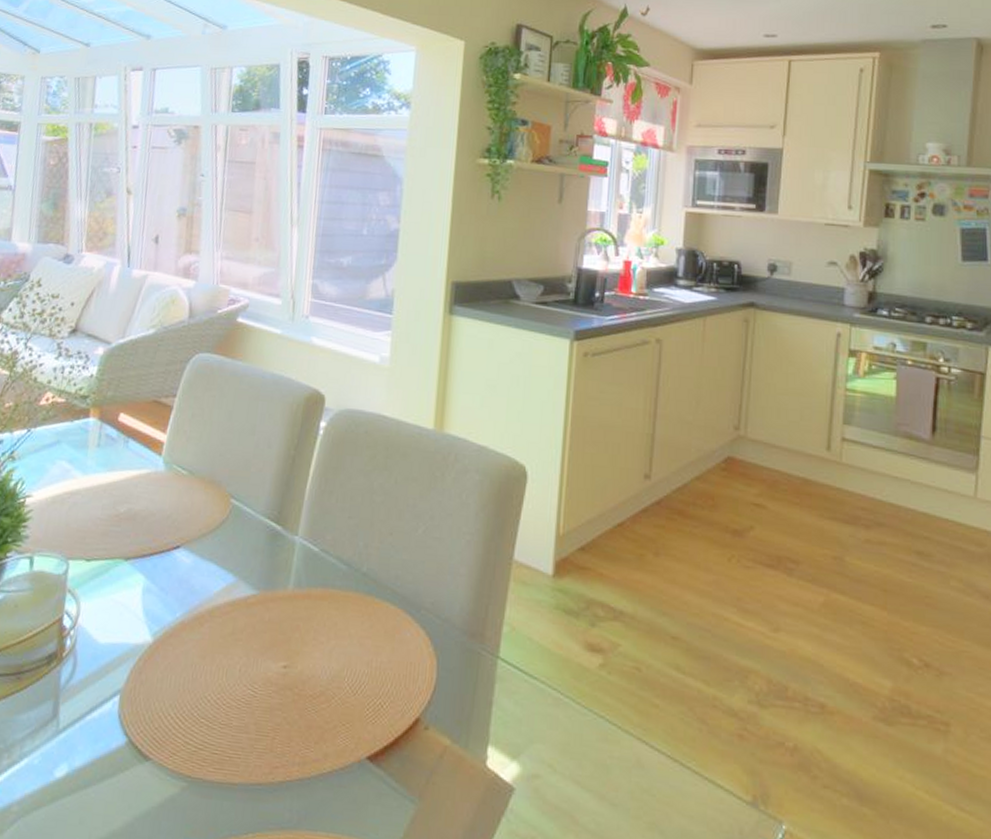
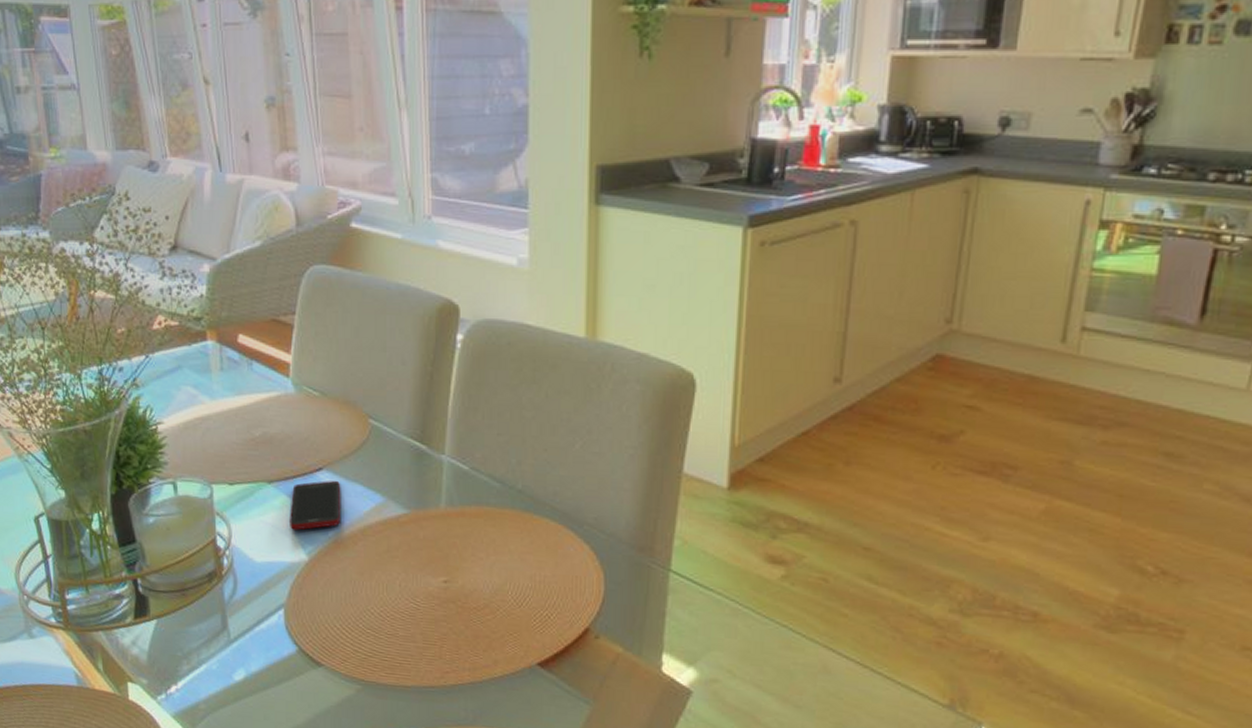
cell phone: none [139,559,195,610] -> present [290,481,340,531]

